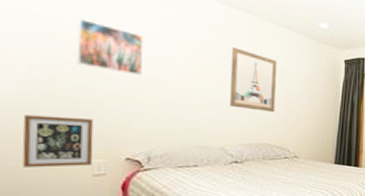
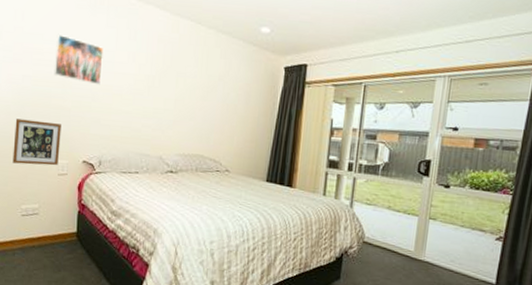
wall art: present [230,46,277,113] -> none [169,55,216,123]

